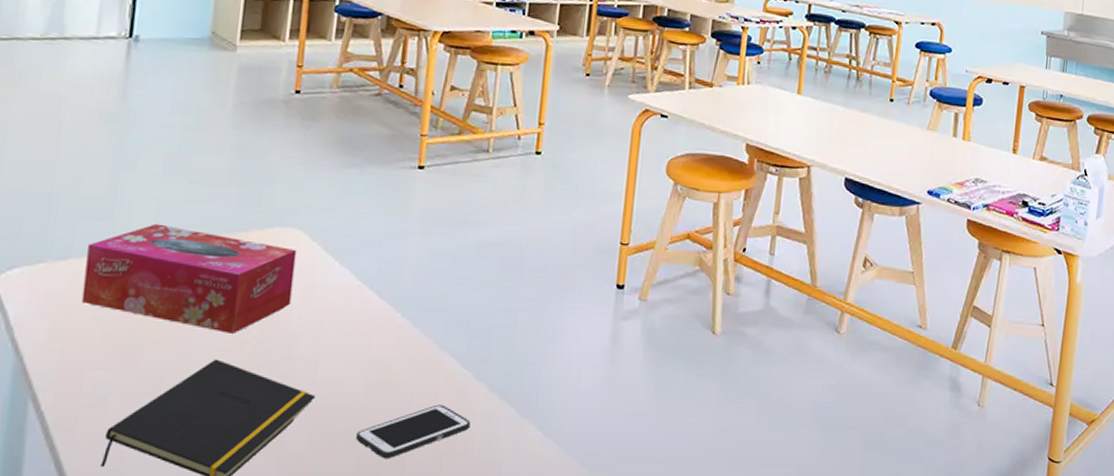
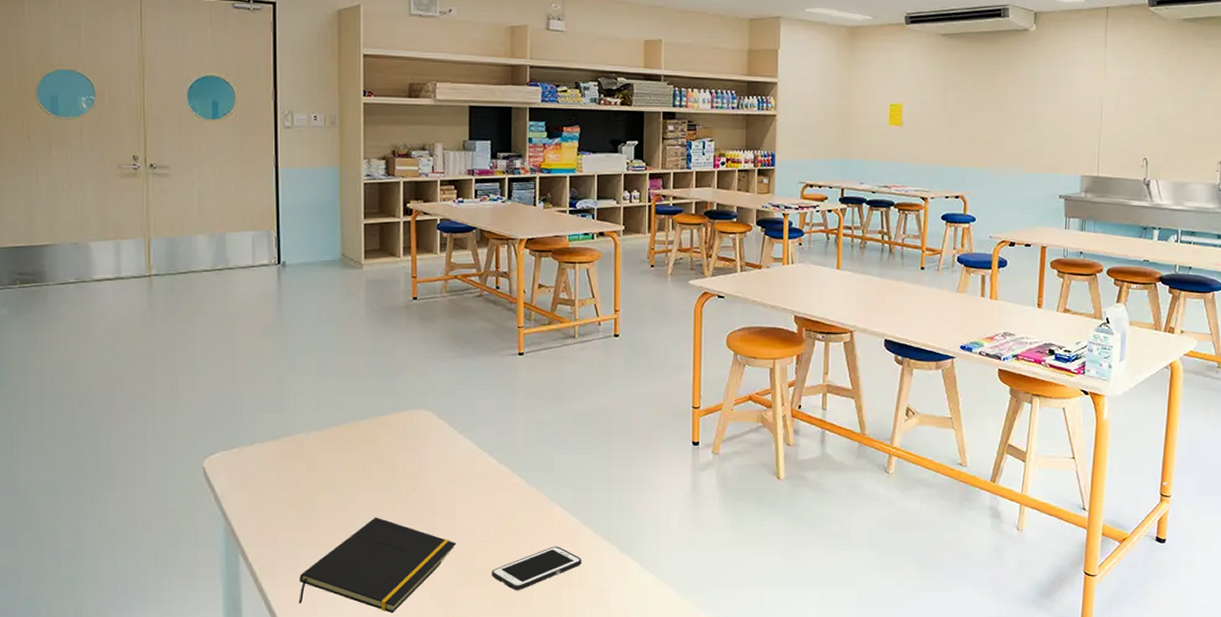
tissue box: present [81,223,297,334] -> none [268,412,429,496]

